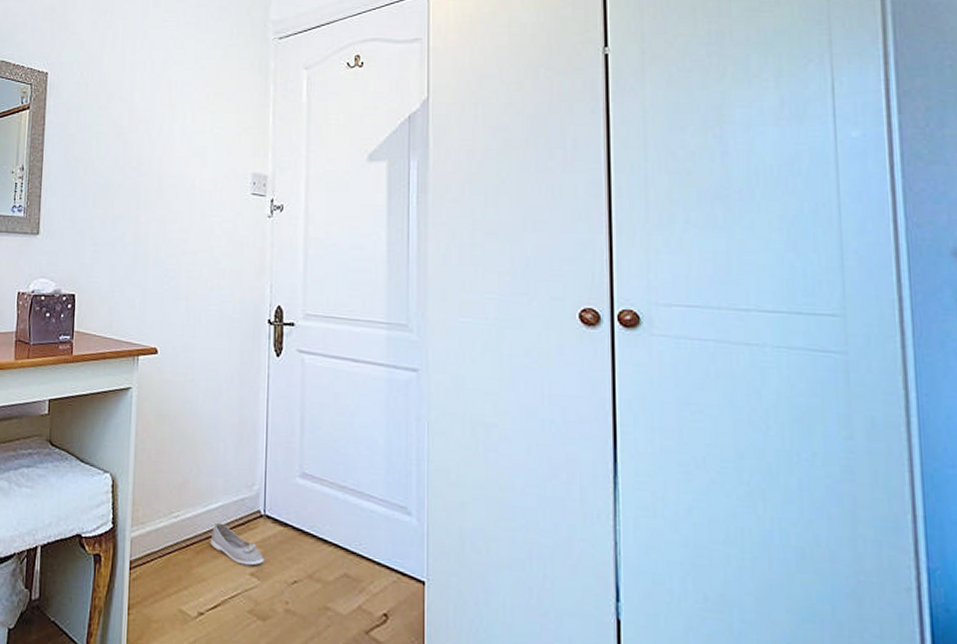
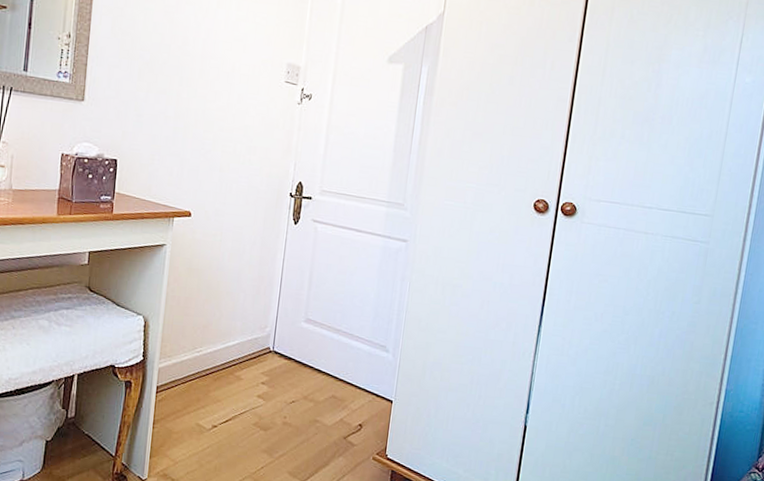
shoe: present [210,522,264,566] -> none [226,356,270,390]

